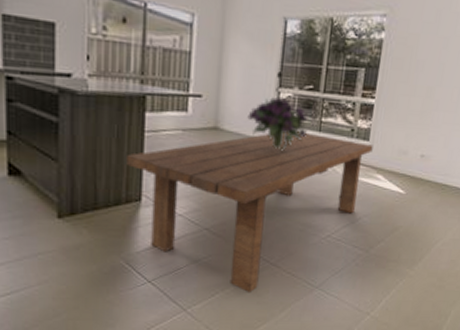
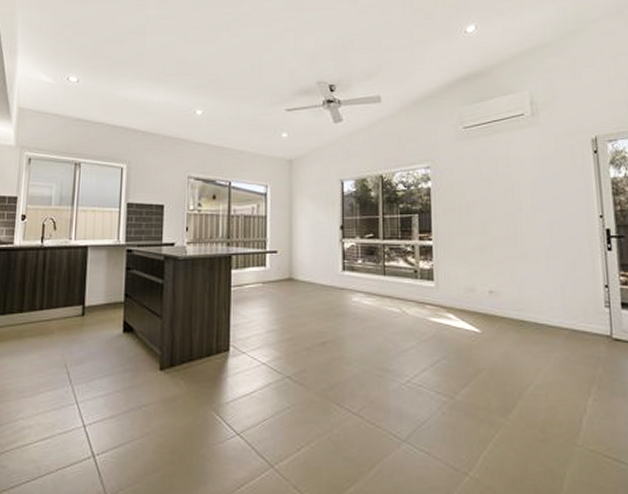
dining table: present [127,131,373,294] -> none [217,277,439,448]
bouquet: present [247,96,308,151] -> none [317,246,372,296]

